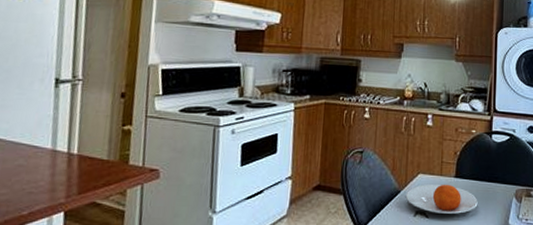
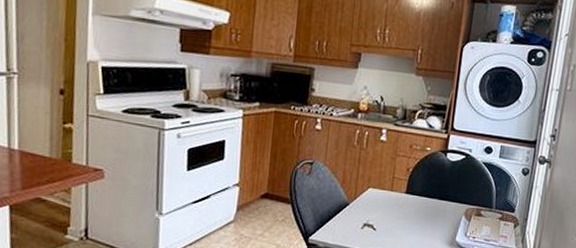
plate: present [405,184,478,214] -> none [354,198,427,229]

